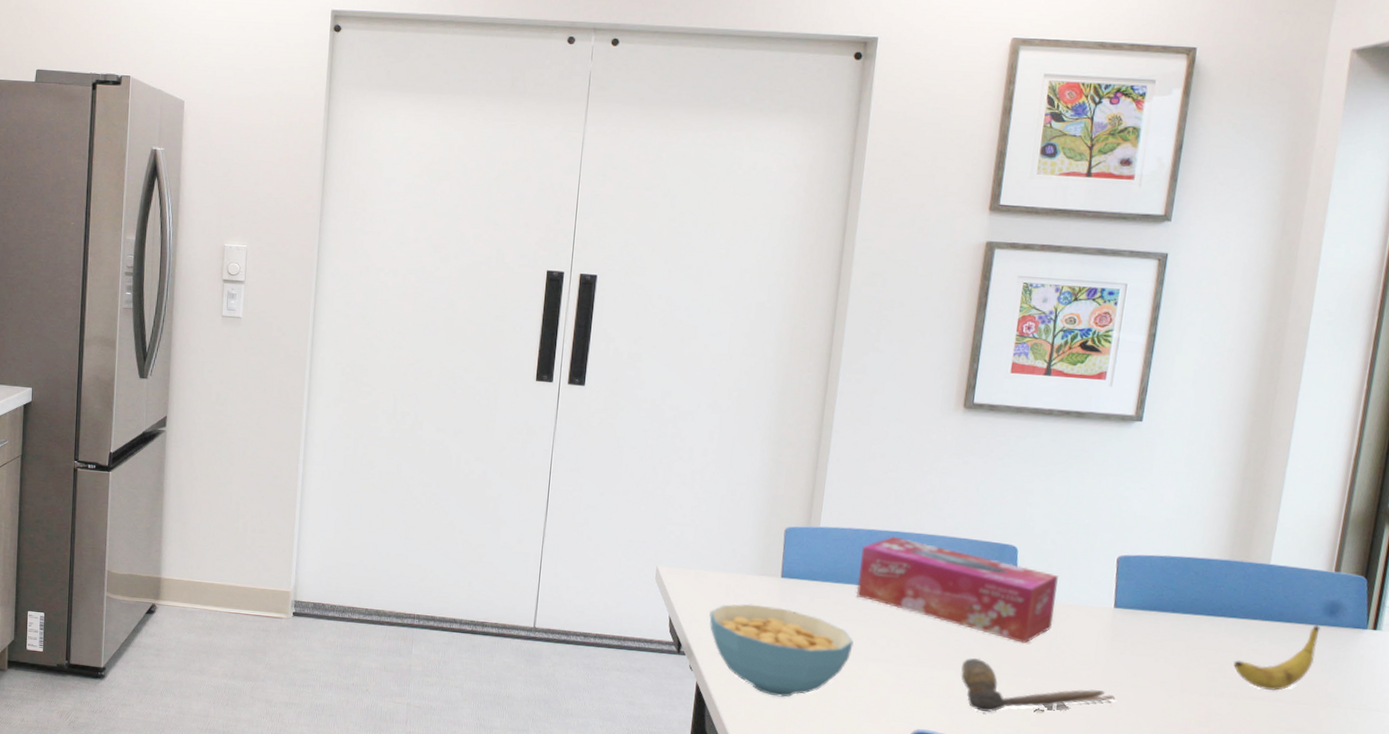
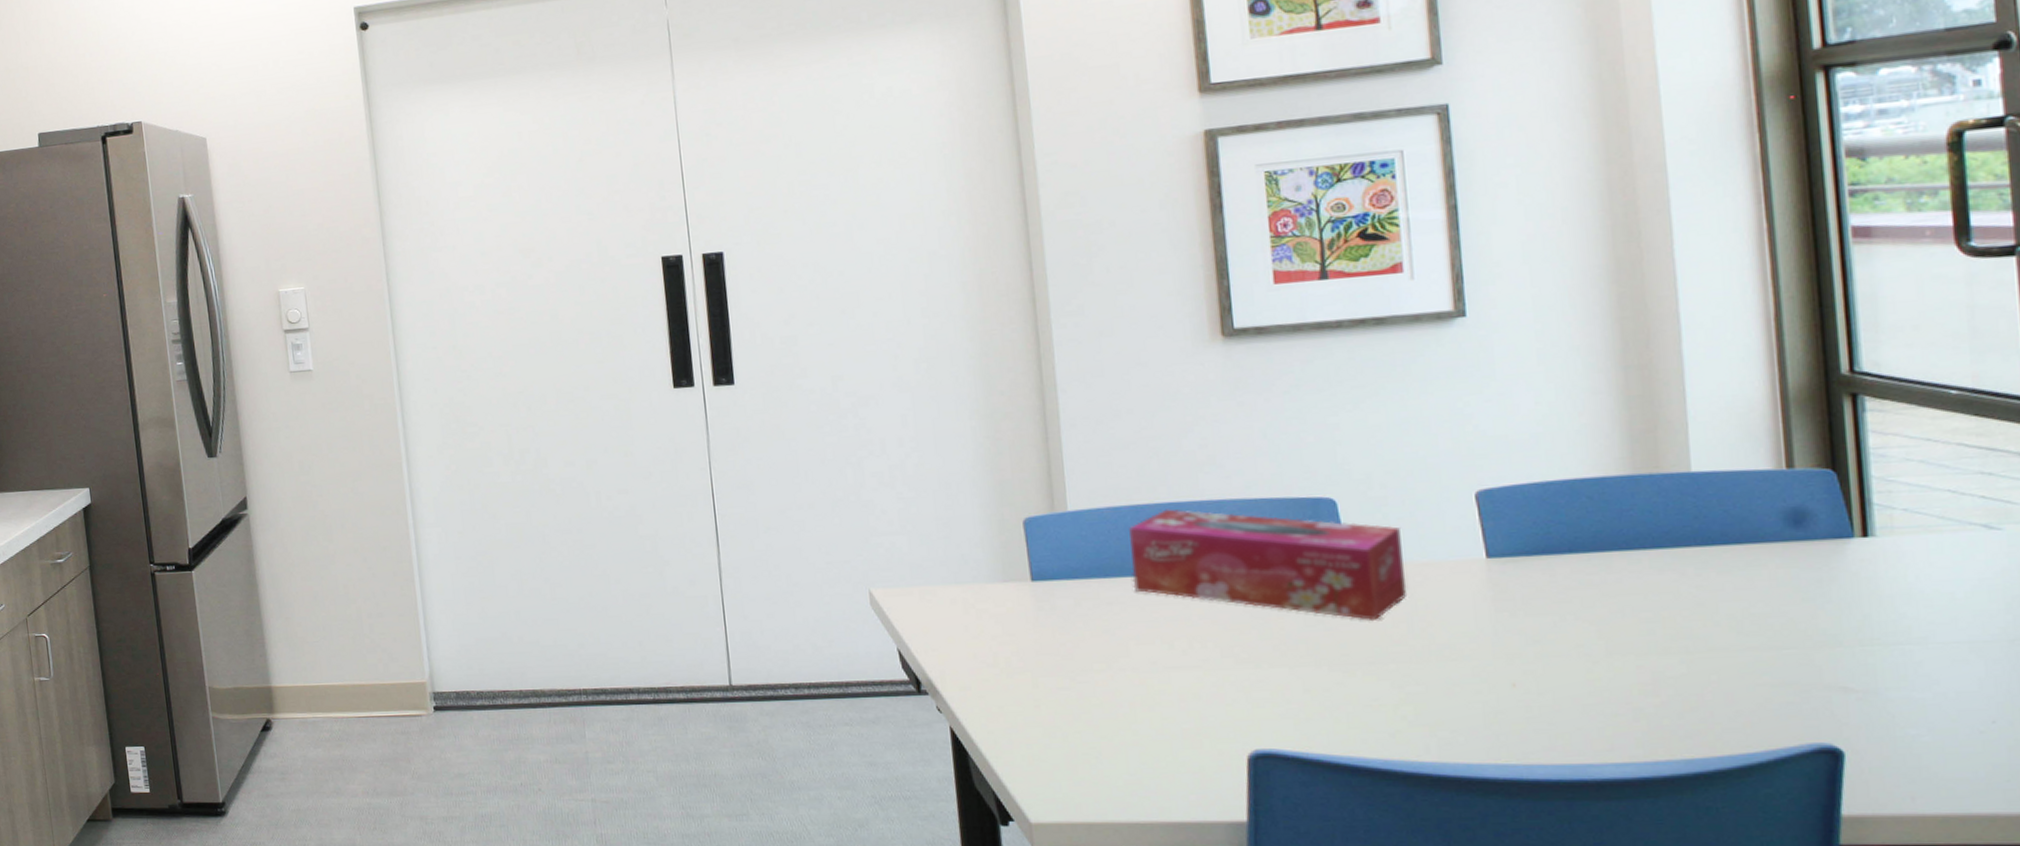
cereal bowl: present [709,603,854,698] -> none [948,618,1145,732]
spoon: present [961,658,1116,713] -> none [1296,647,1519,716]
banana: present [1233,625,1321,691] -> none [1673,542,1789,637]

